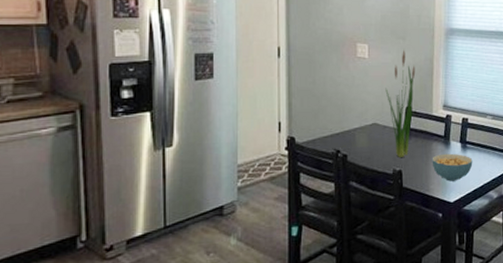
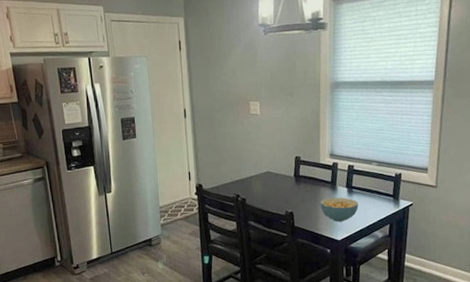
plant: present [385,49,417,157] -> none [276,104,306,201]

